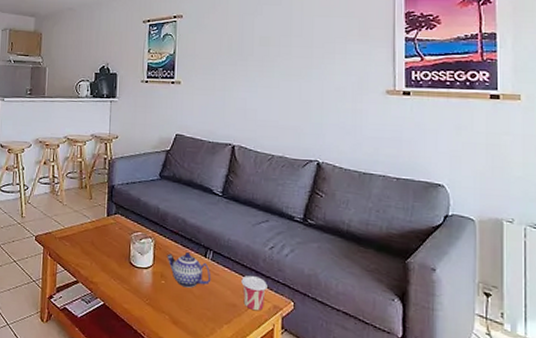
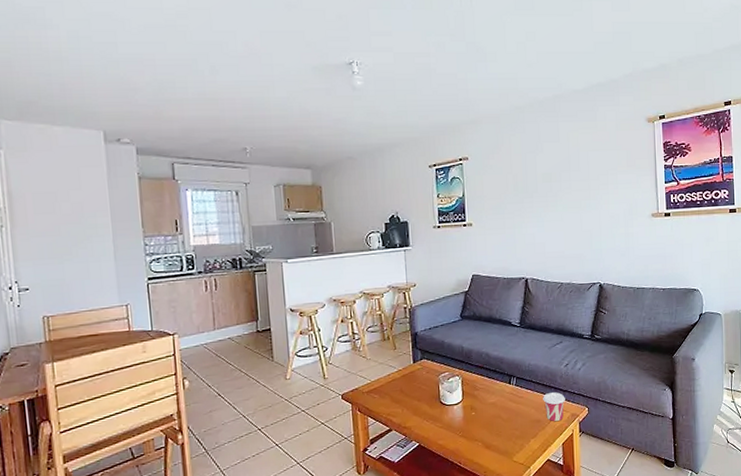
teapot: present [167,252,211,288] -> none [474,383,517,415]

